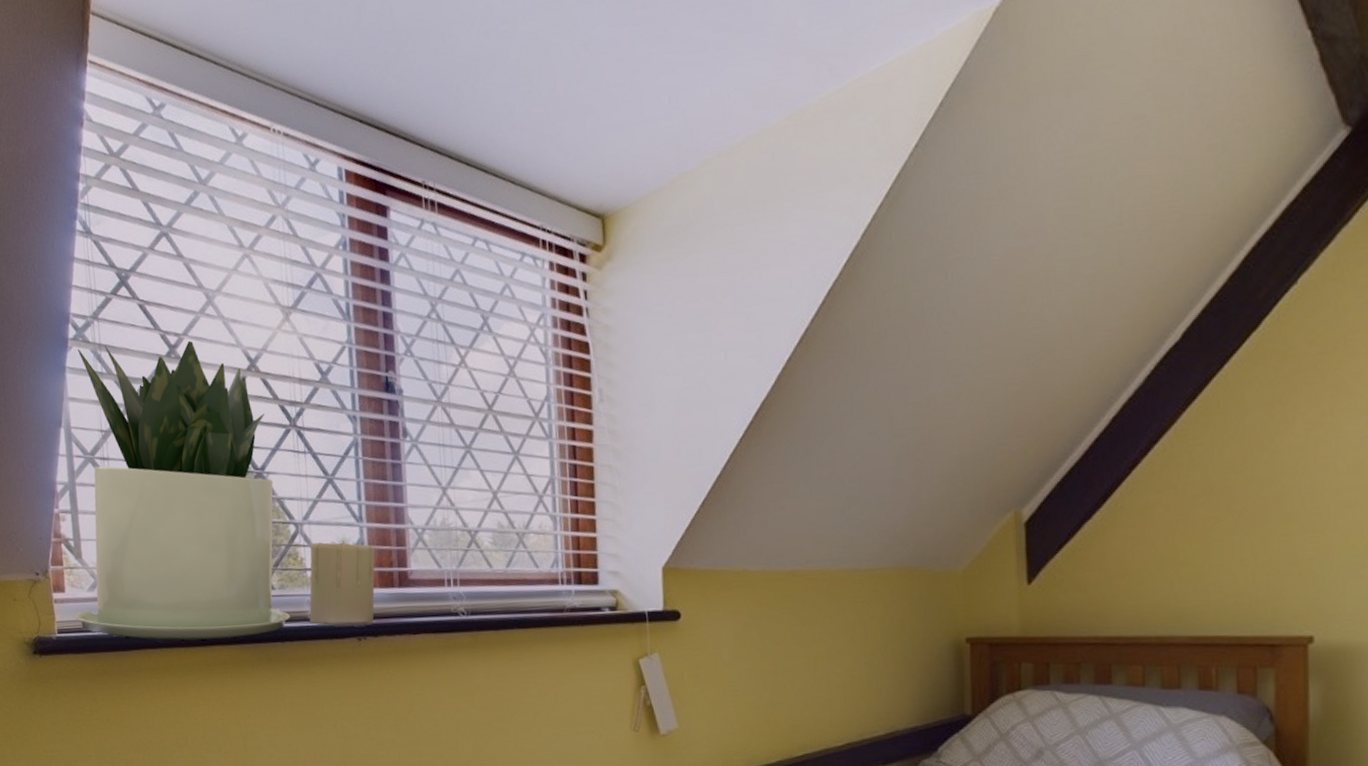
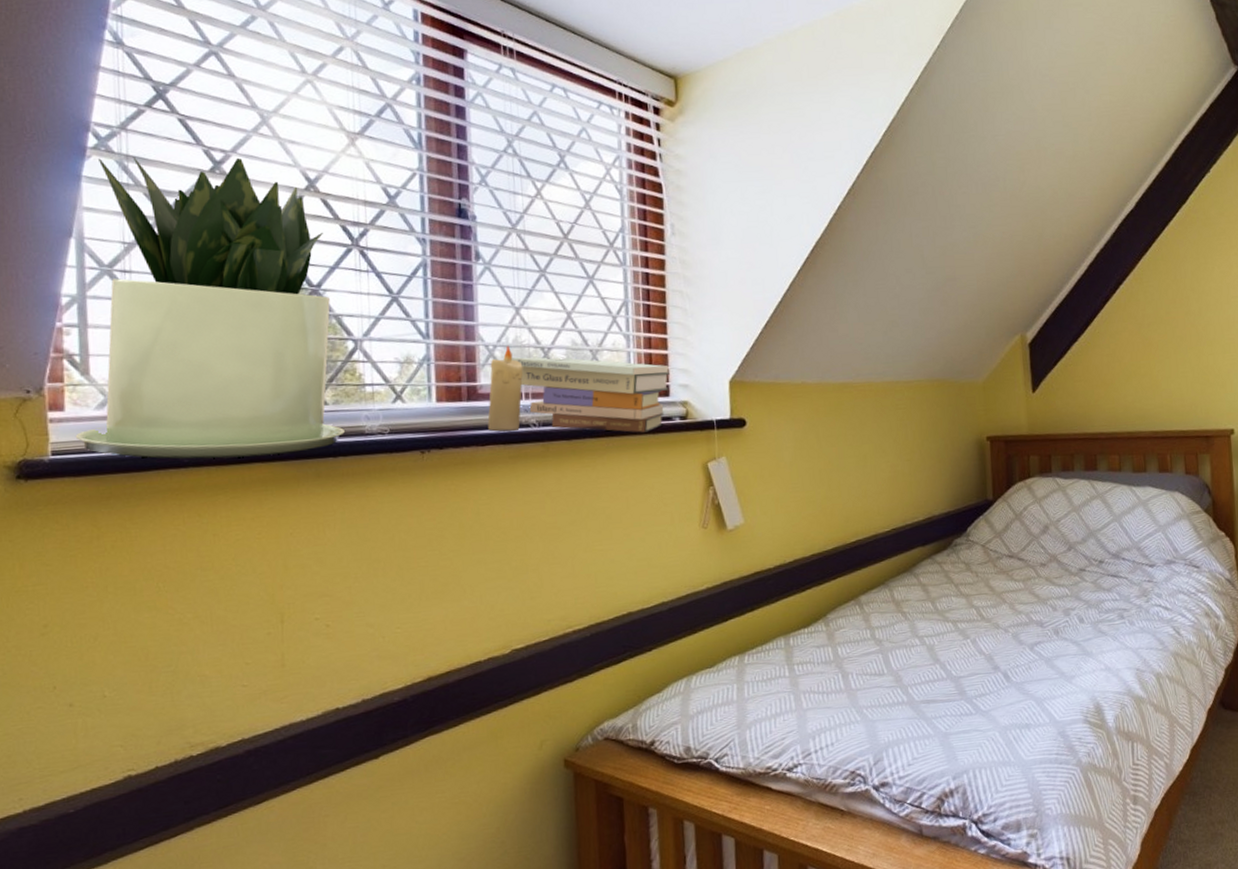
candle: present [309,540,376,627] -> none [367,356,443,441]
candle: none [418,528,451,621] -> present [487,345,523,433]
books: none [439,540,598,624] -> present [511,357,669,433]

